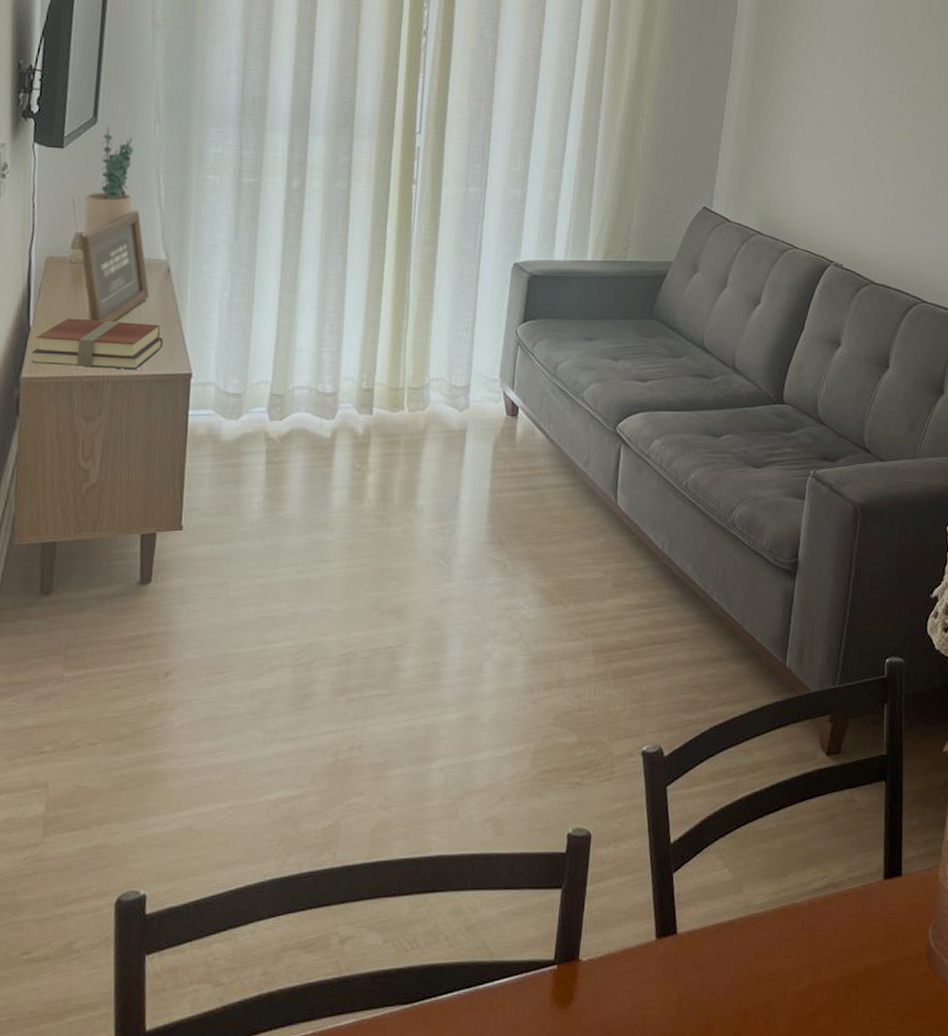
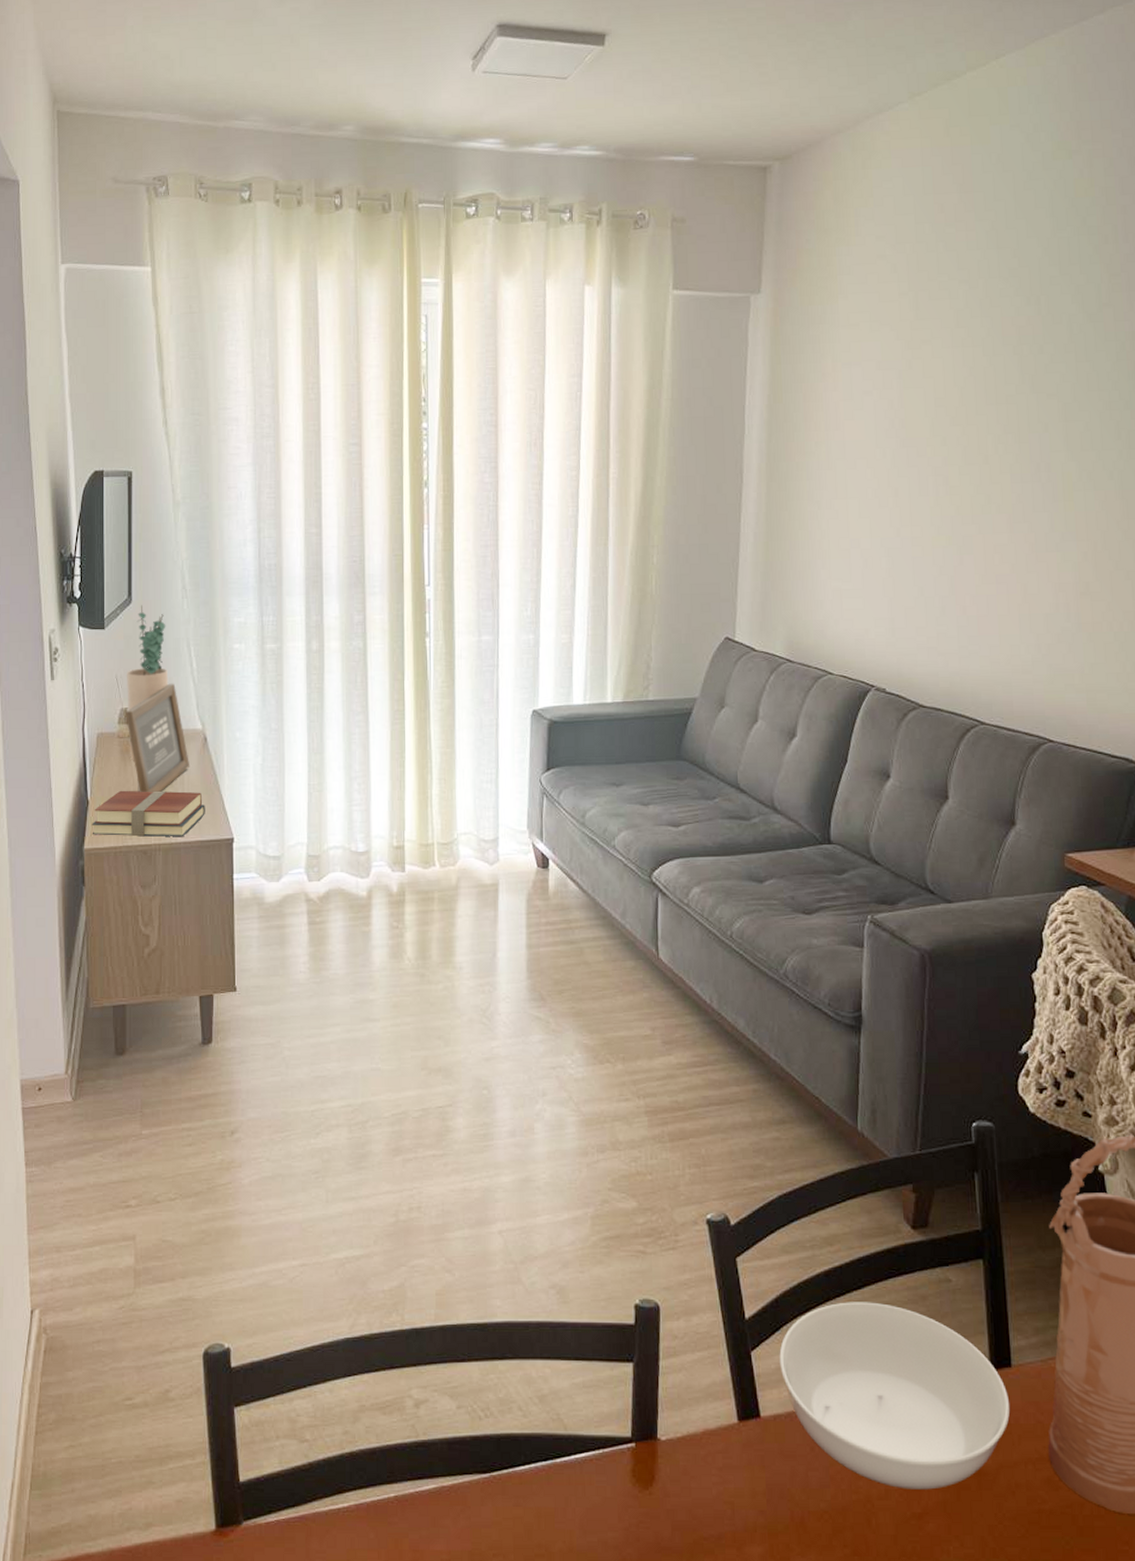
bowl: none [698,823,898,992] -> present [779,1302,1011,1490]

